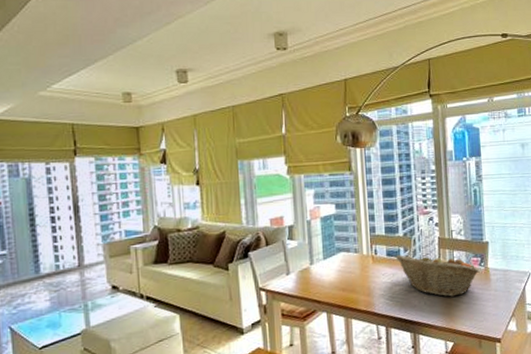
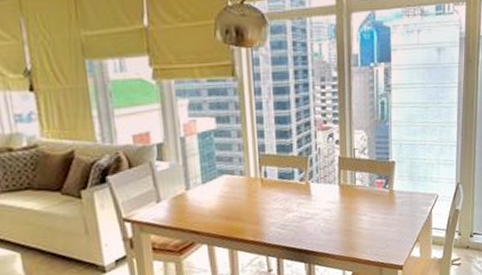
fruit basket: present [395,254,480,297] -> none [288,175,384,223]

